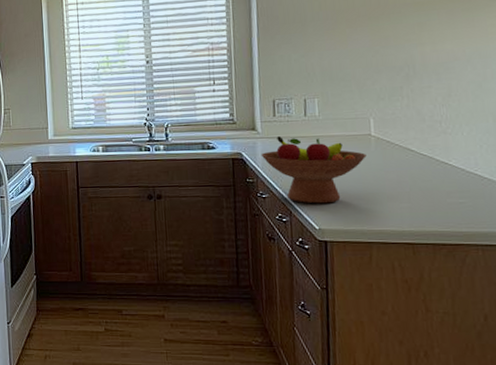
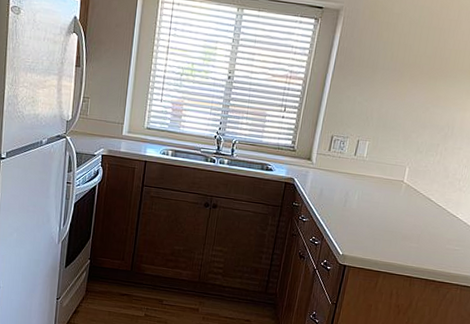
fruit bowl: present [261,135,367,204] -> none [310,168,396,235]

